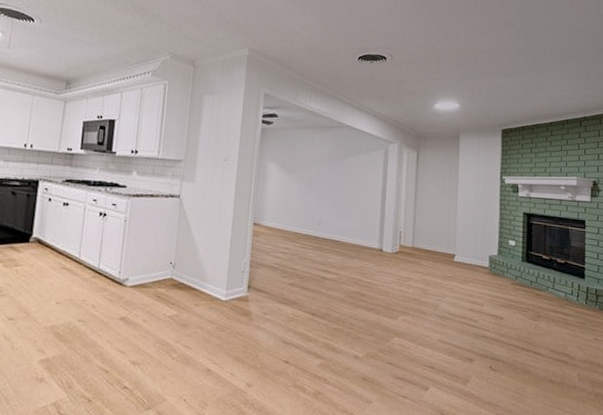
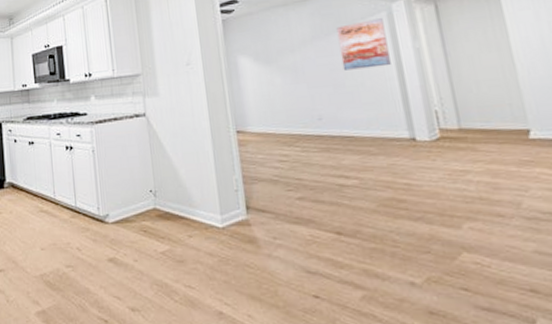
wall art: none [344,153,381,192] -> present [336,18,391,71]

